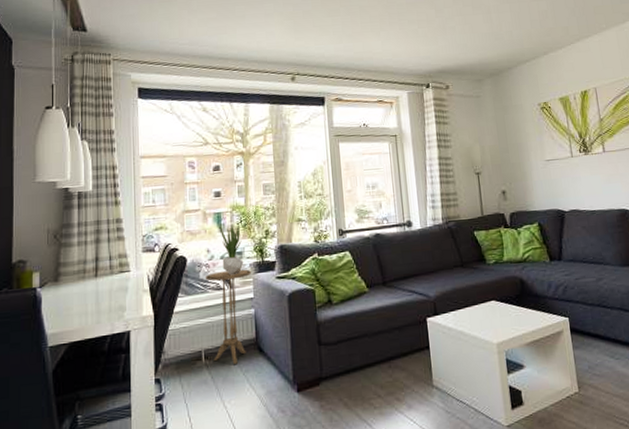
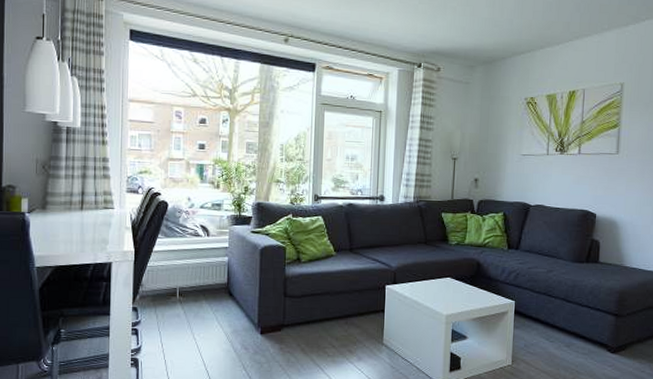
side table: present [205,269,252,365] -> none [184,219,229,304]
potted plant: present [219,223,244,274] -> none [201,175,222,224]

